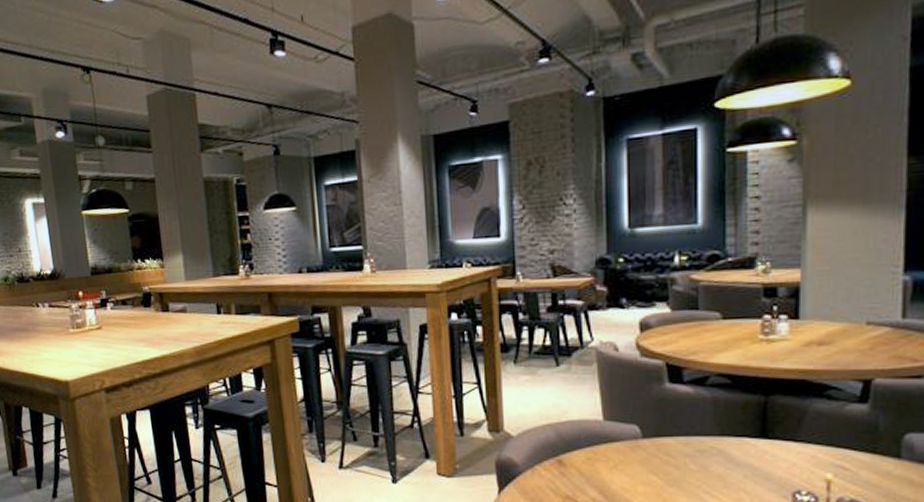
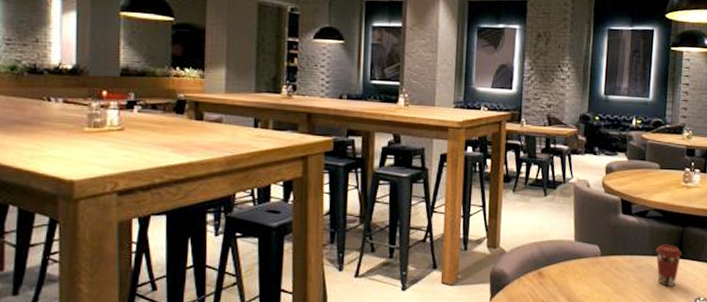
coffee cup: none [724,420,767,477] -> present [655,244,682,287]

